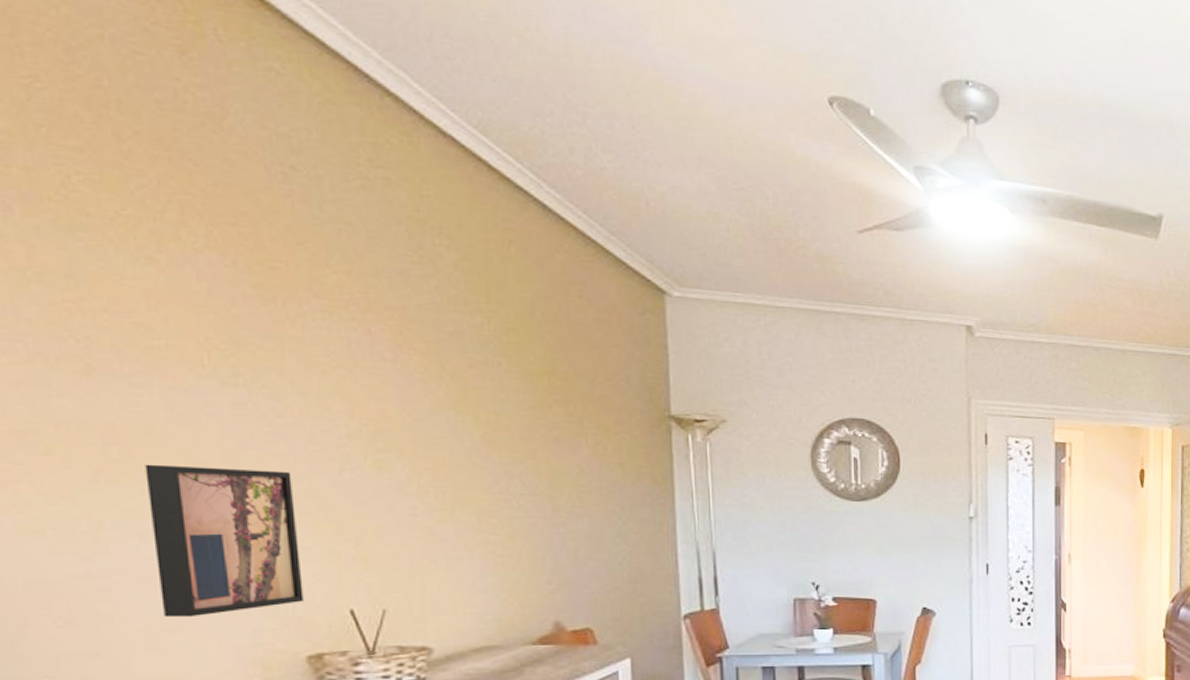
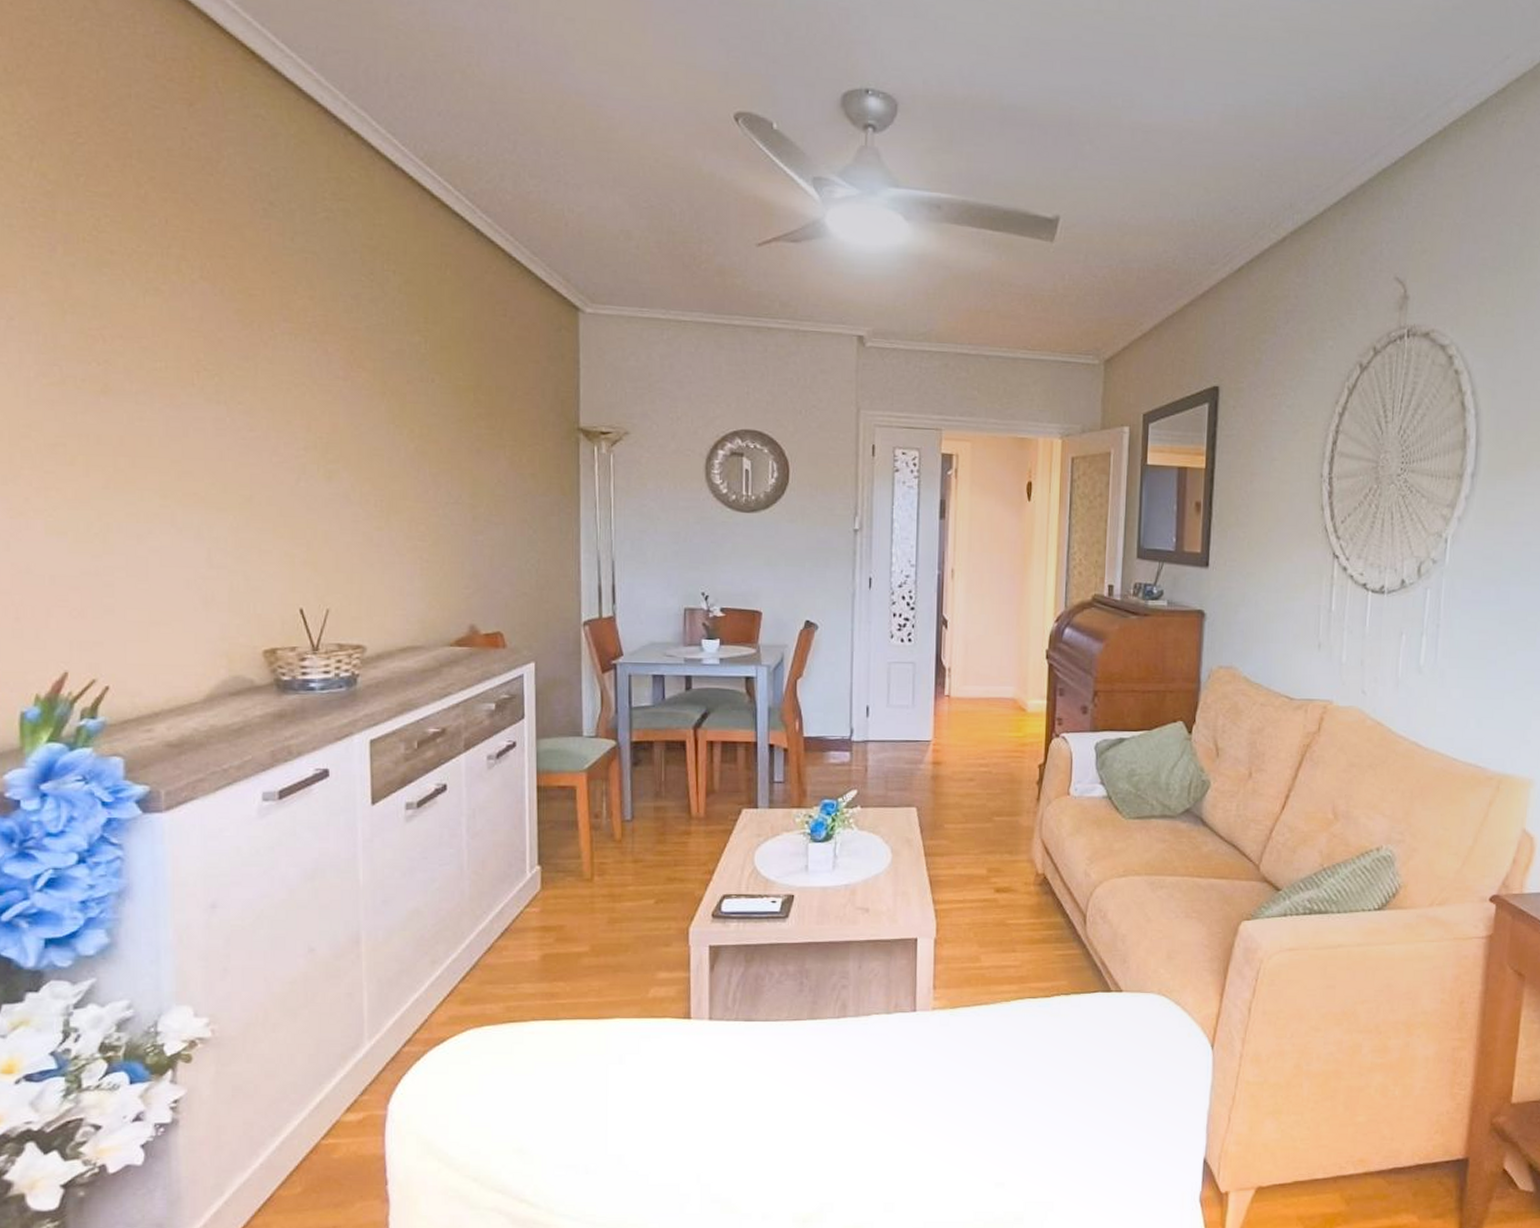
wall art: present [145,464,304,618] -> none [144,473,263,612]

